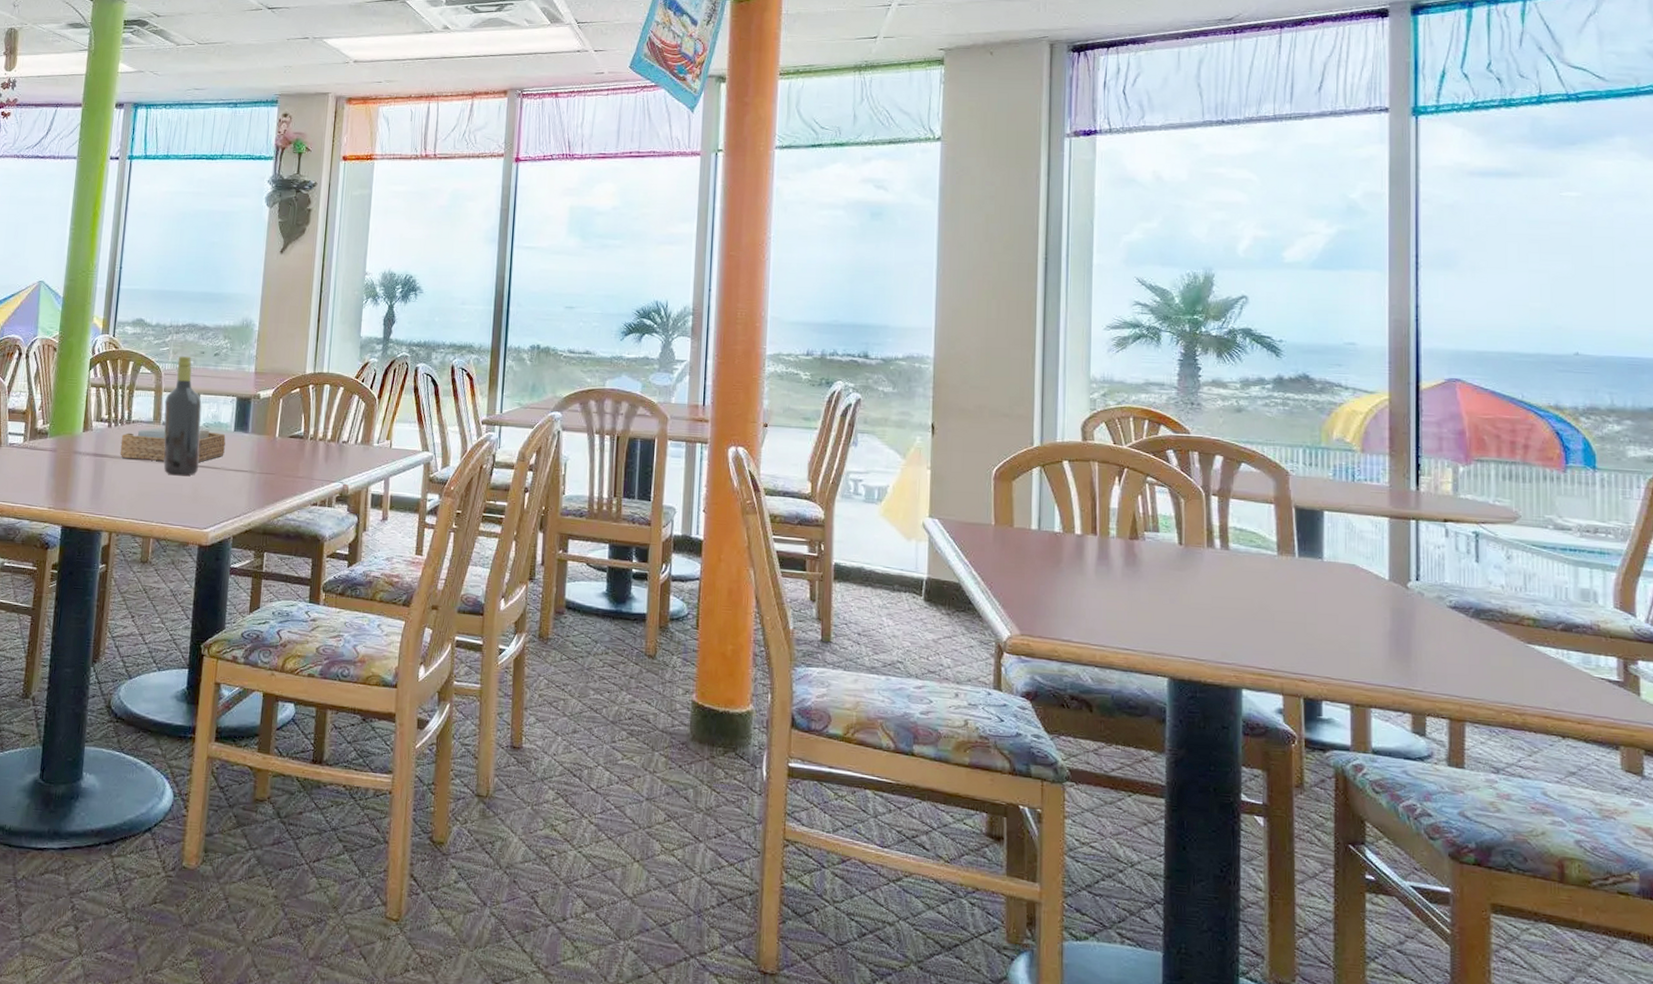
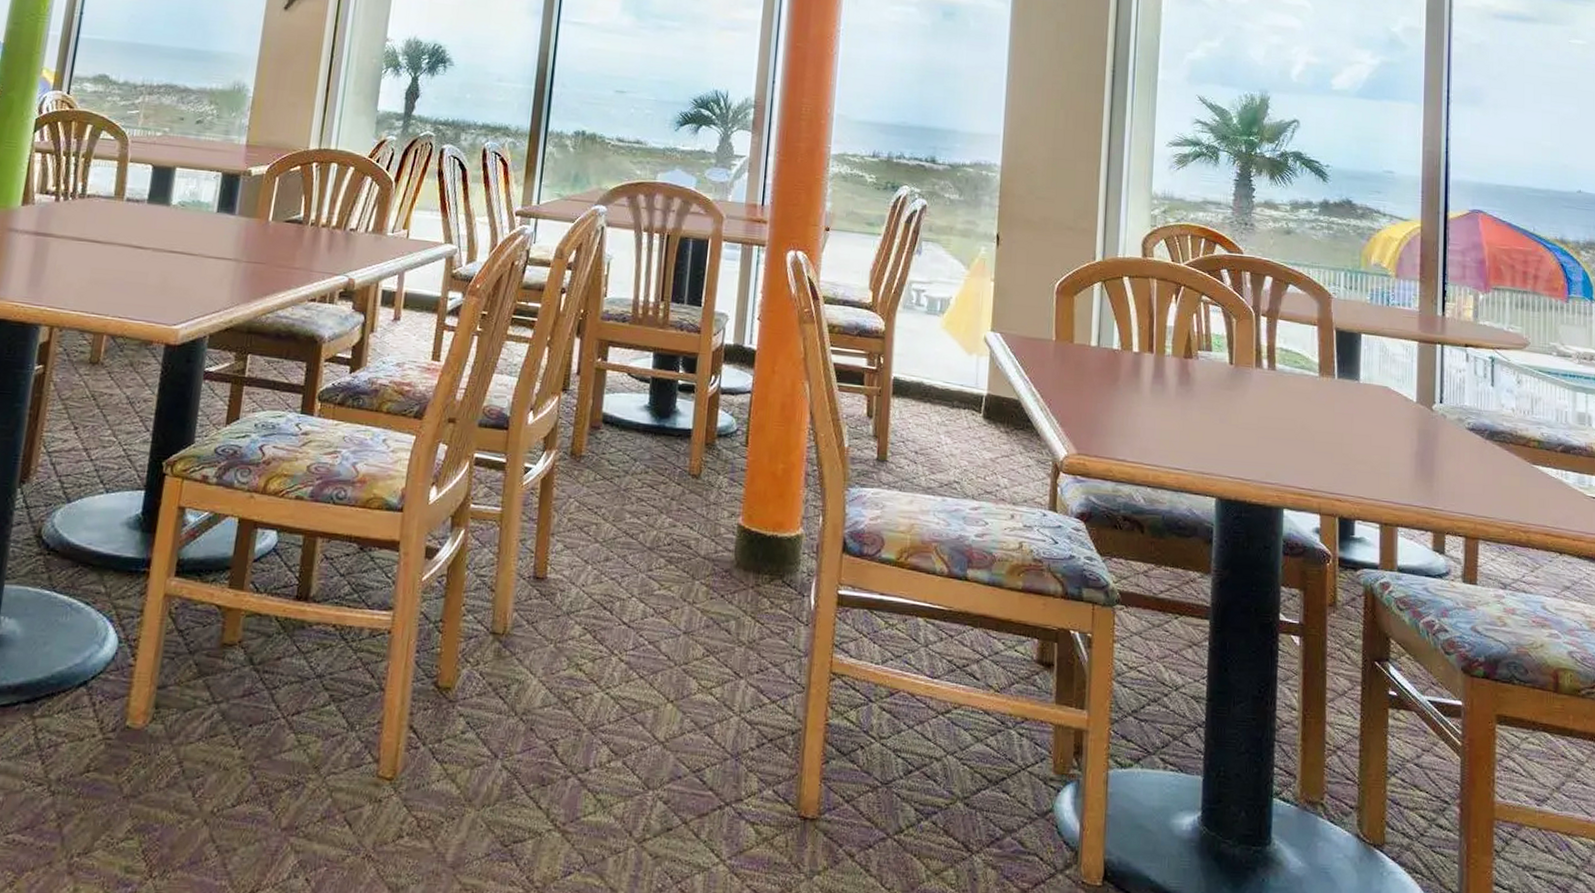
napkin holder: present [120,427,226,463] -> none [69,204,206,248]
bottle: present [163,355,202,476] -> none [124,120,178,263]

